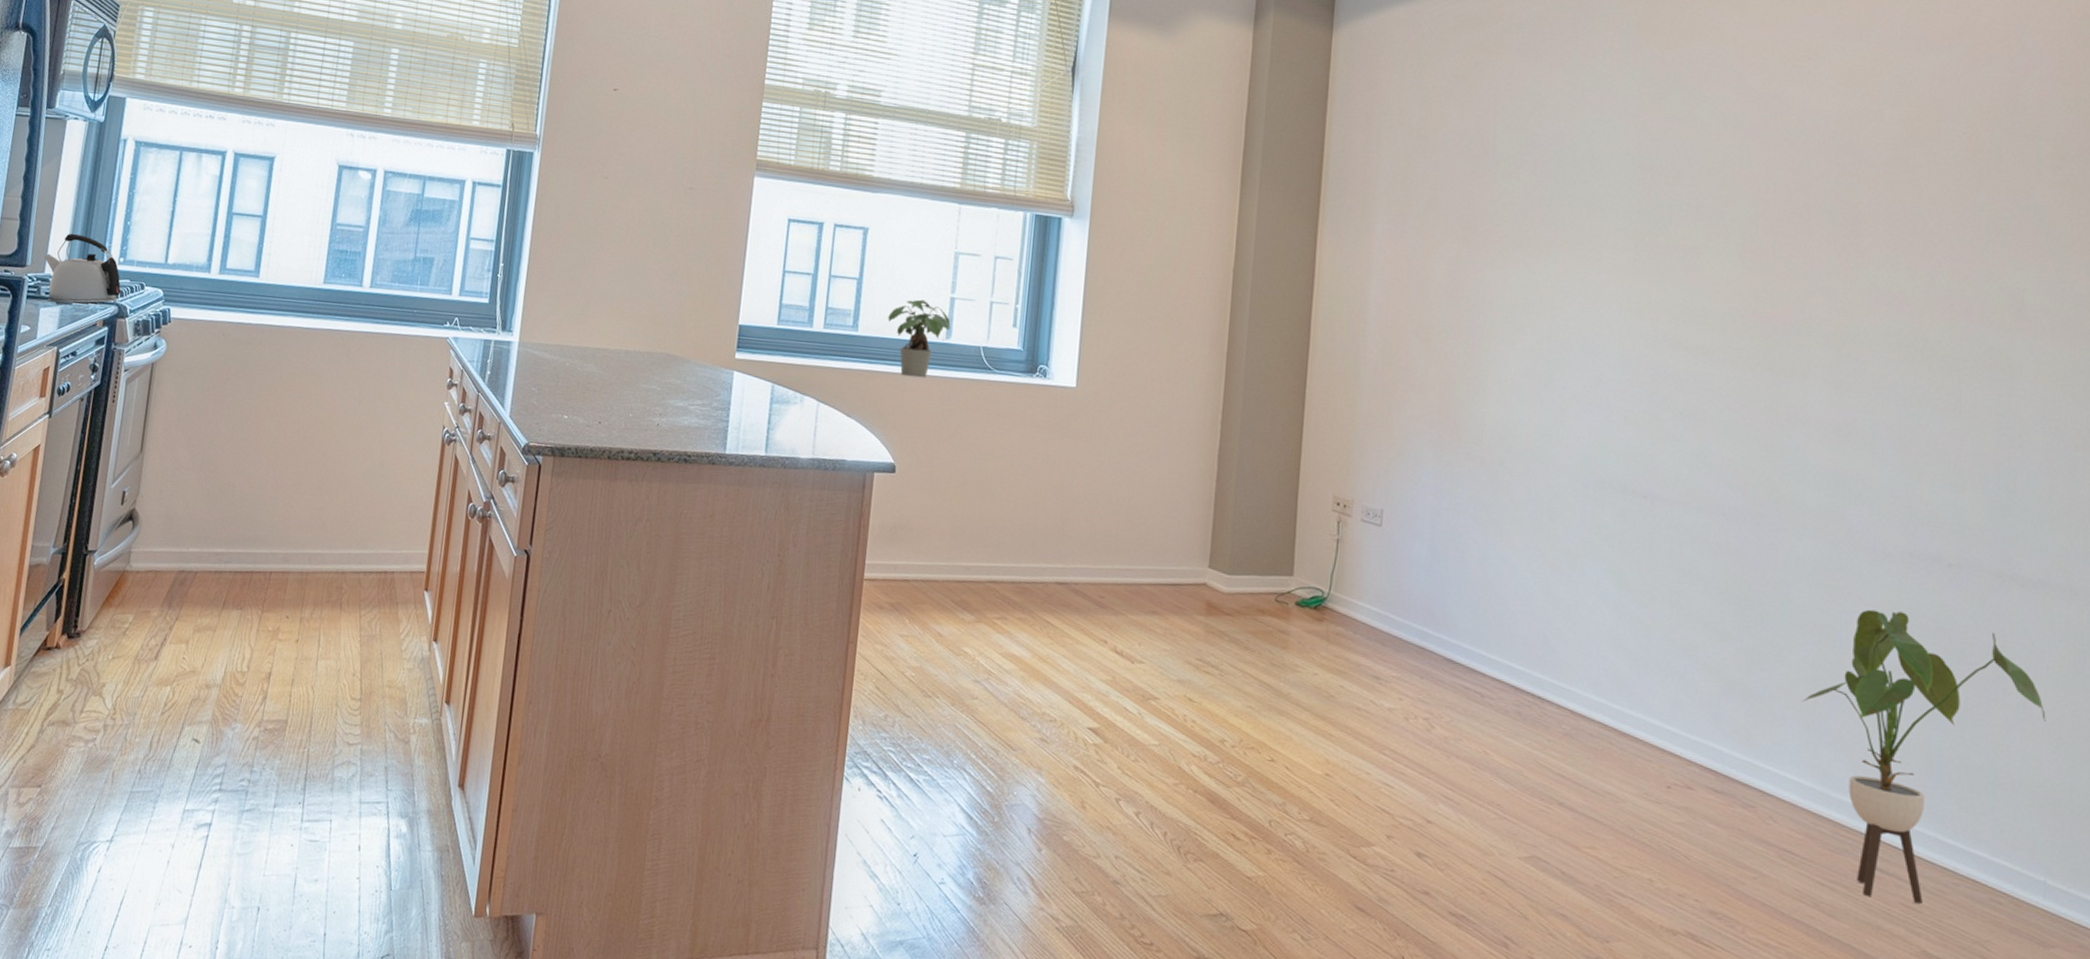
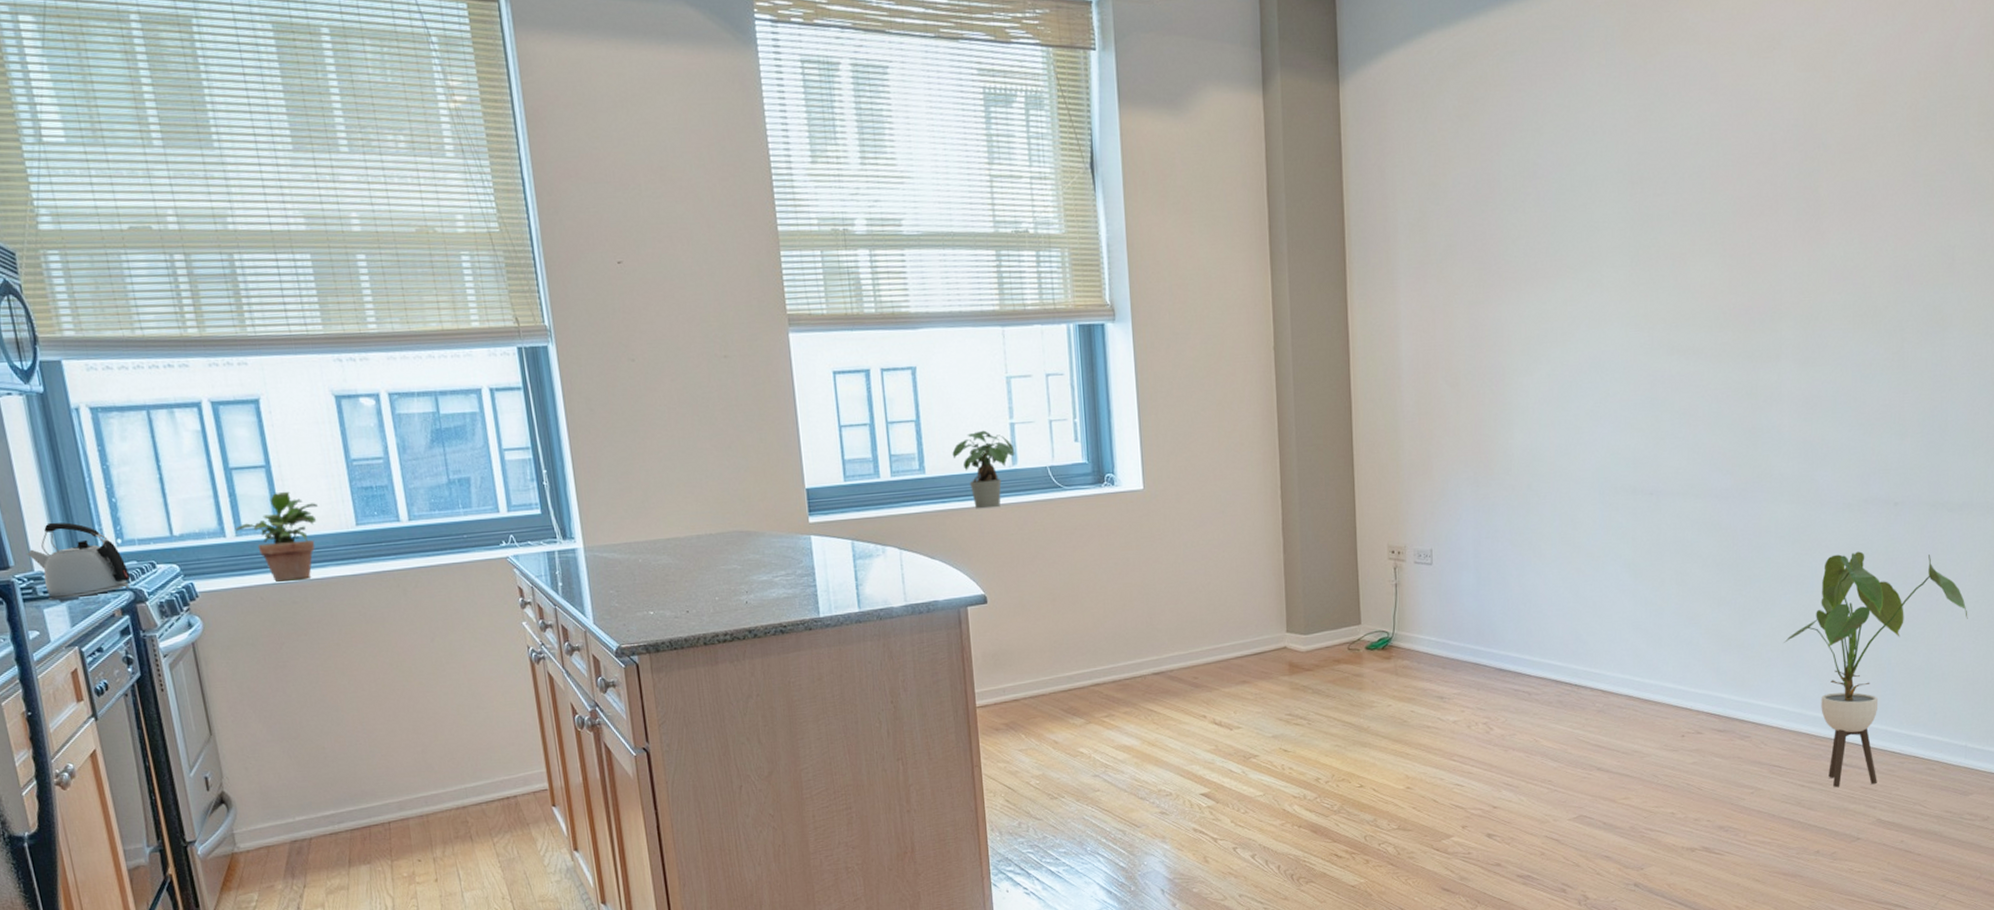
potted plant: none [220,241,296,324] -> present [235,491,318,582]

